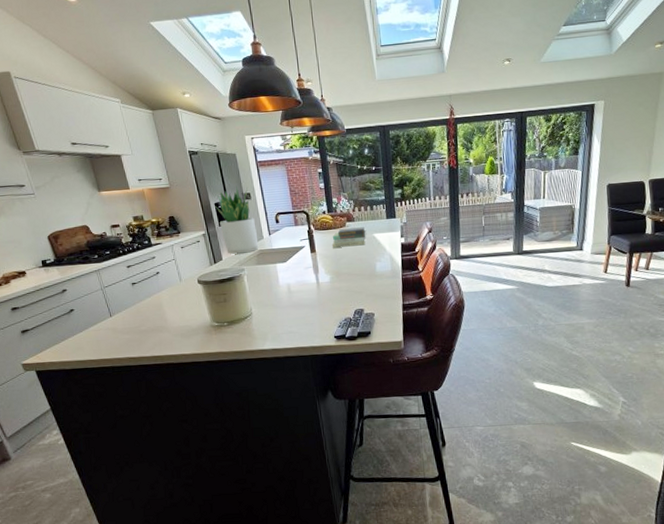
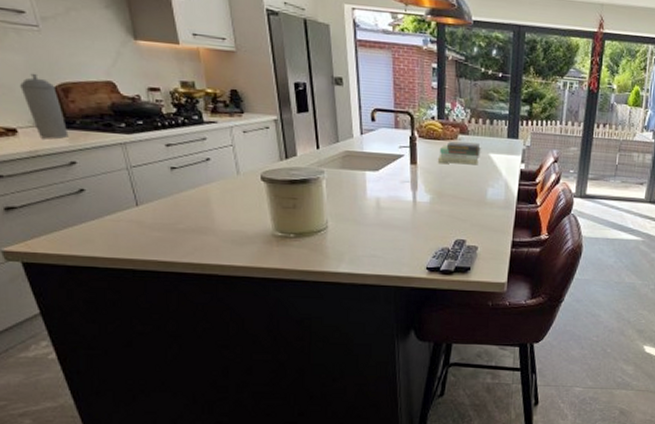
canister: none [25,228,60,276] -> present [20,73,69,140]
planter: present [215,187,259,254] -> none [294,67,346,152]

